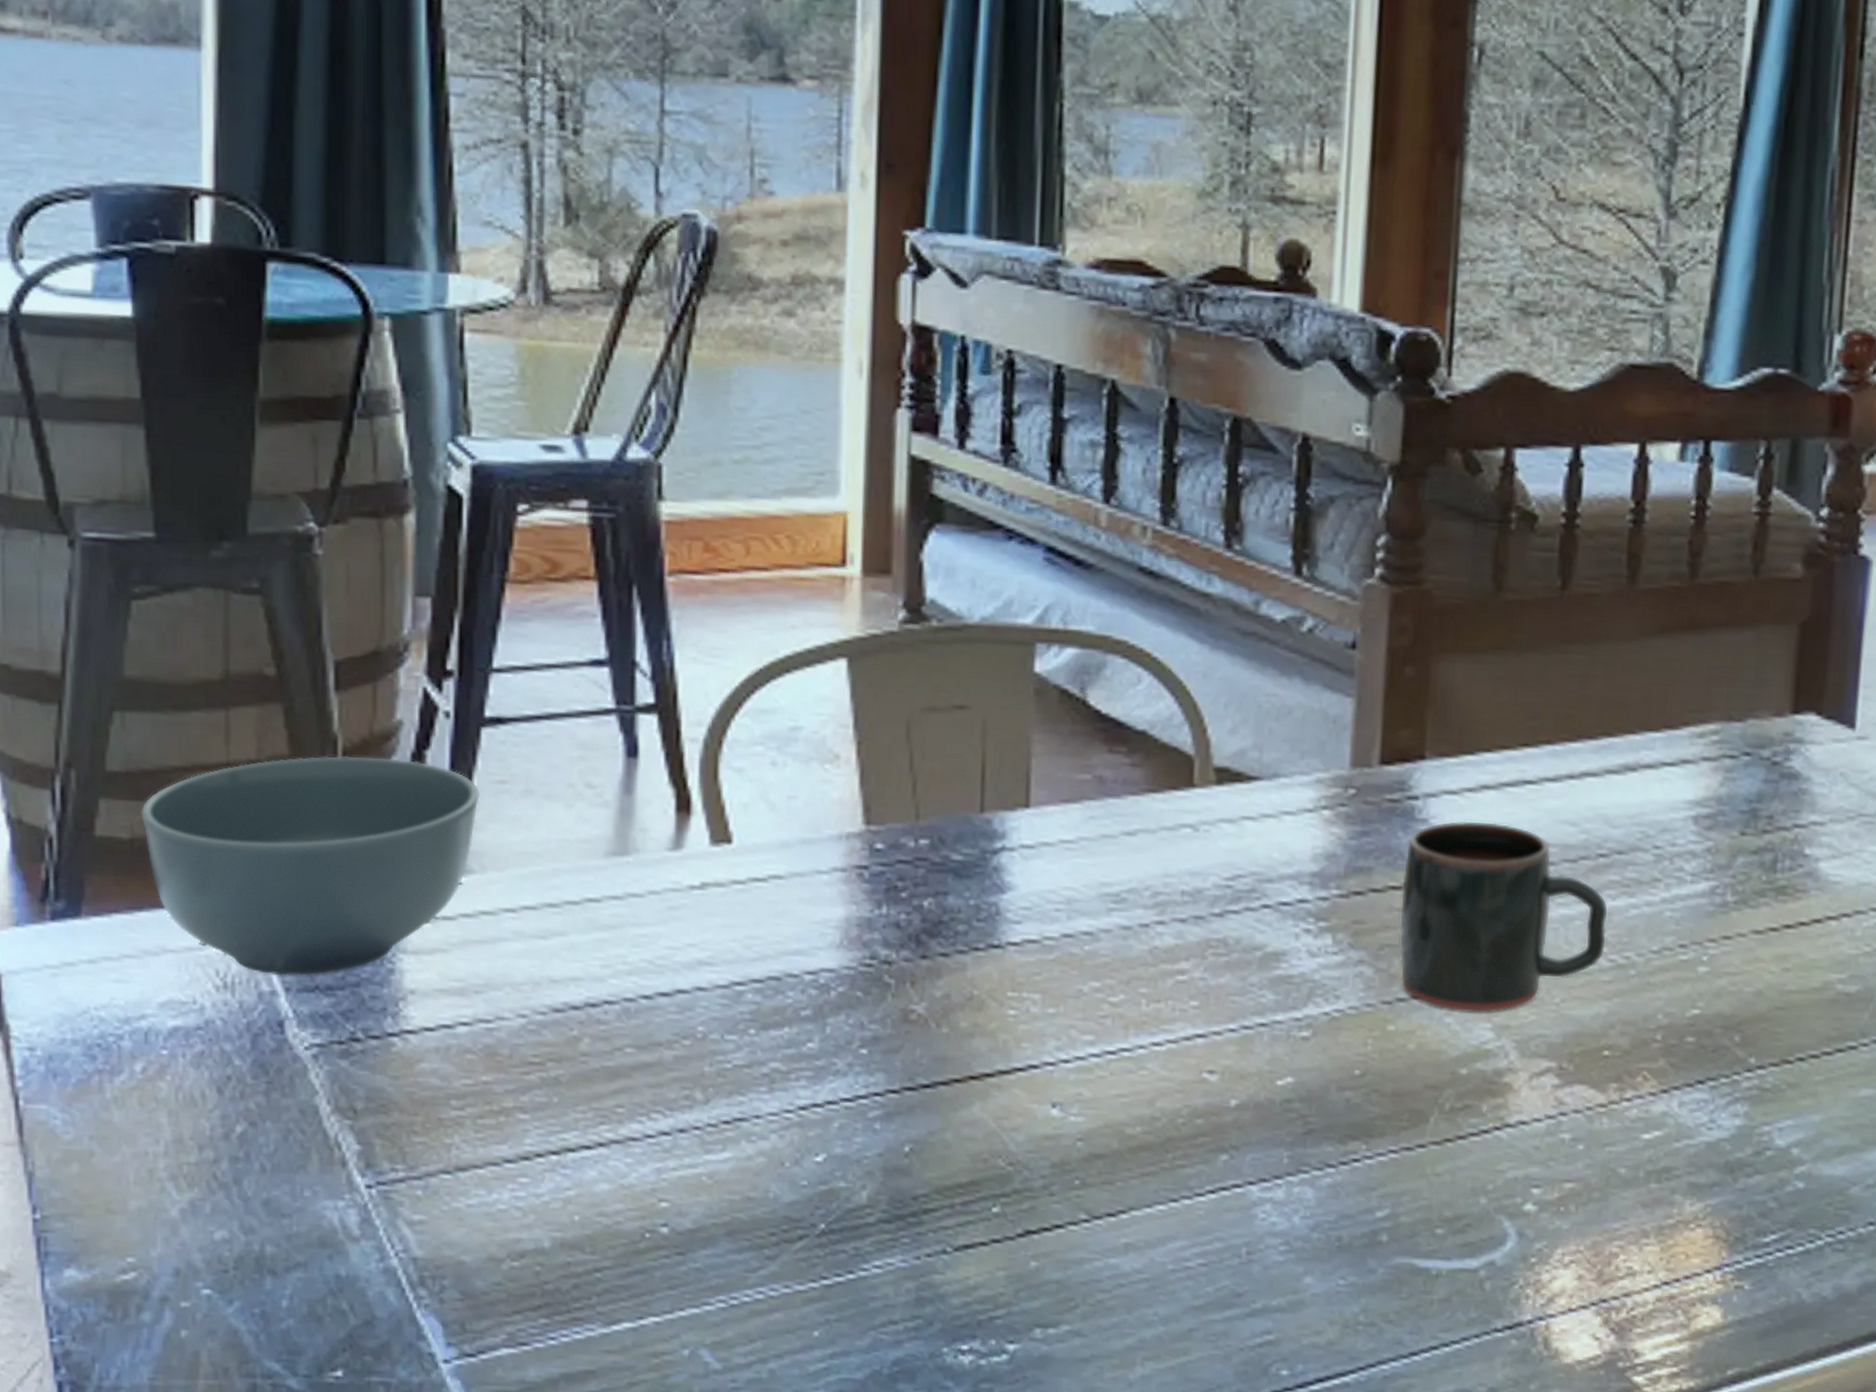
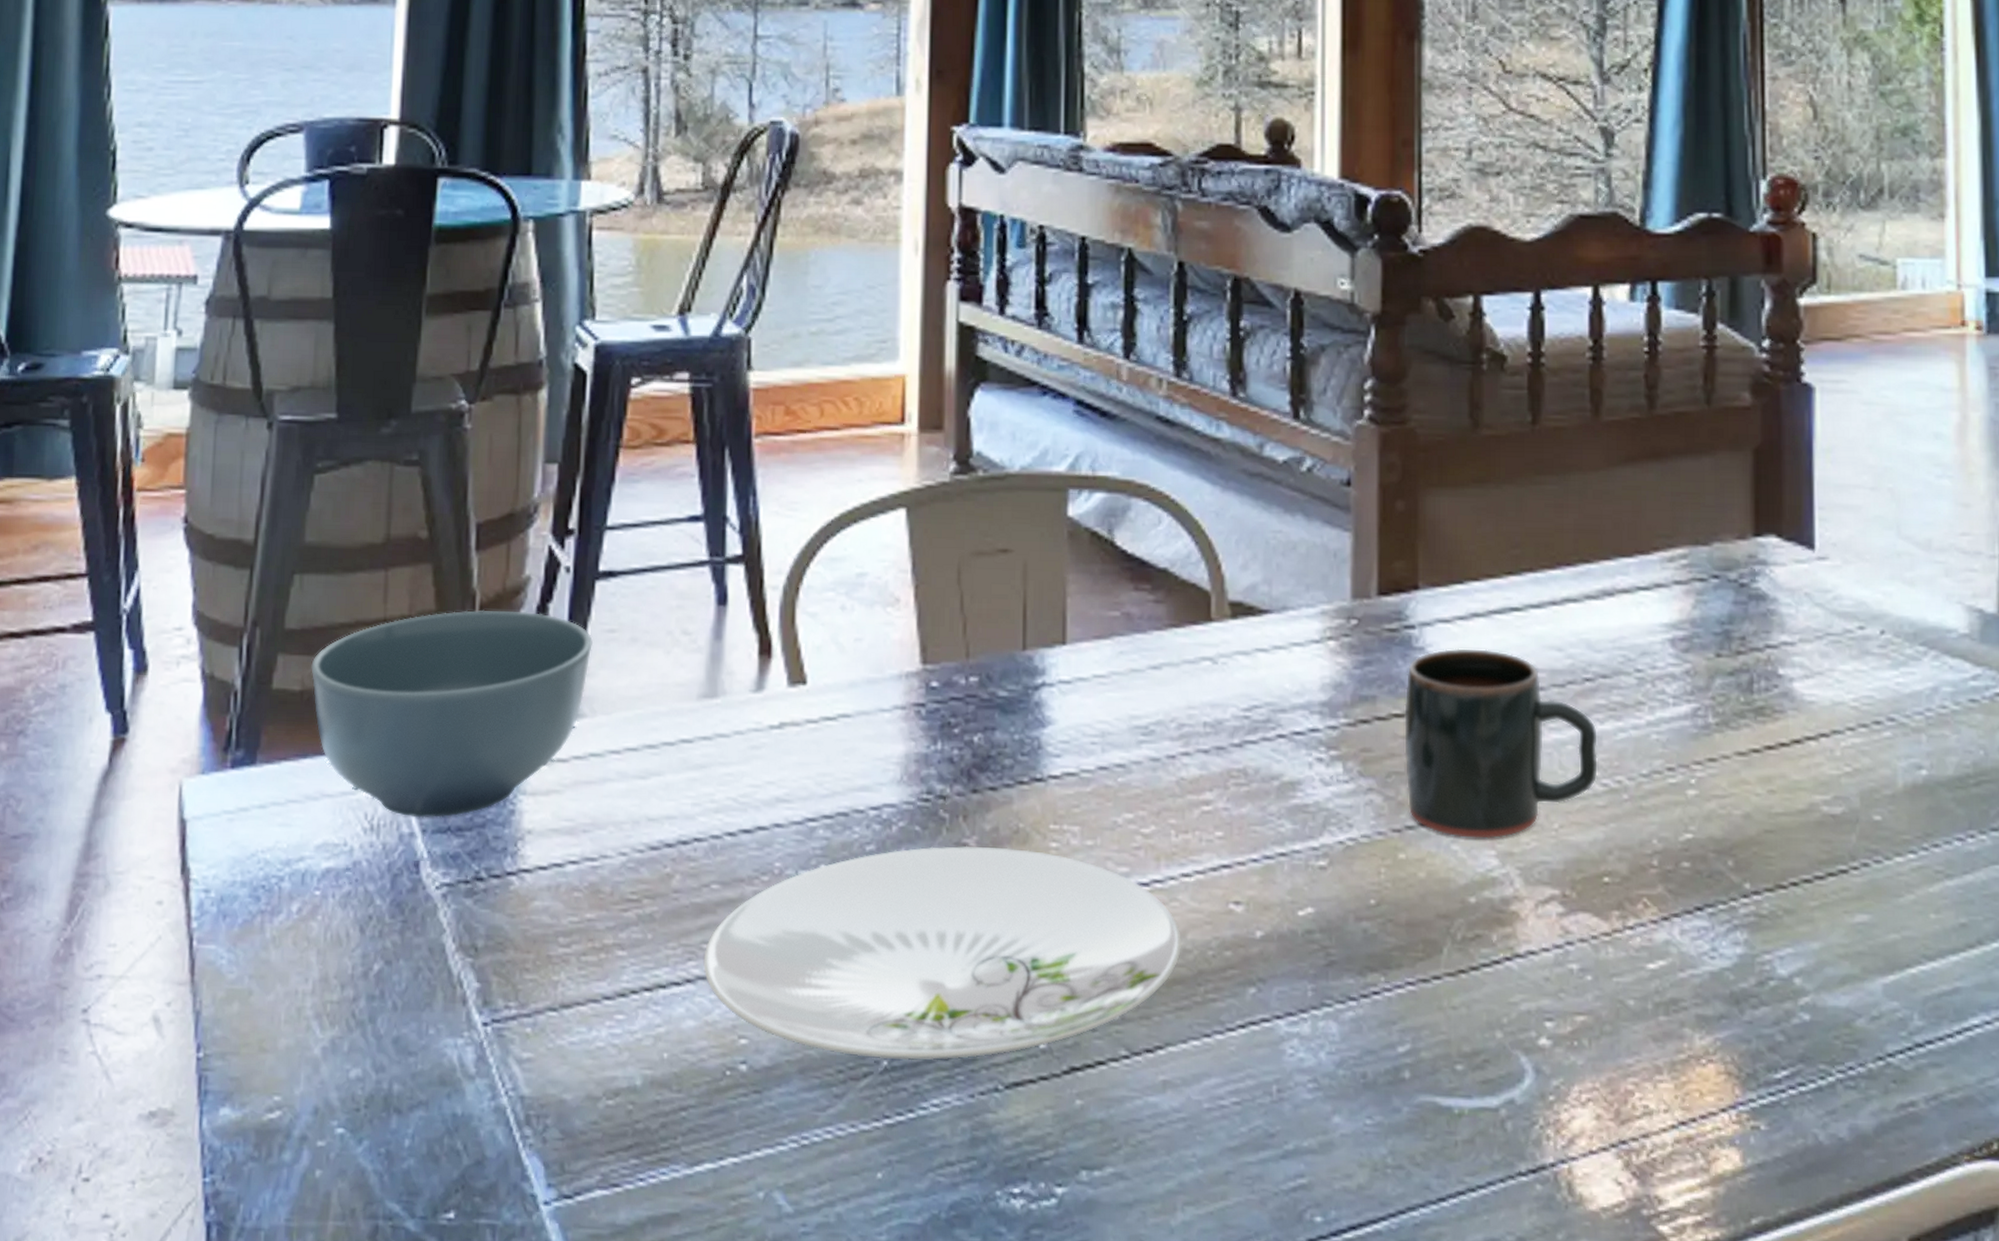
plate: none [617,1012,1149,1224] -> present [703,845,1181,1061]

